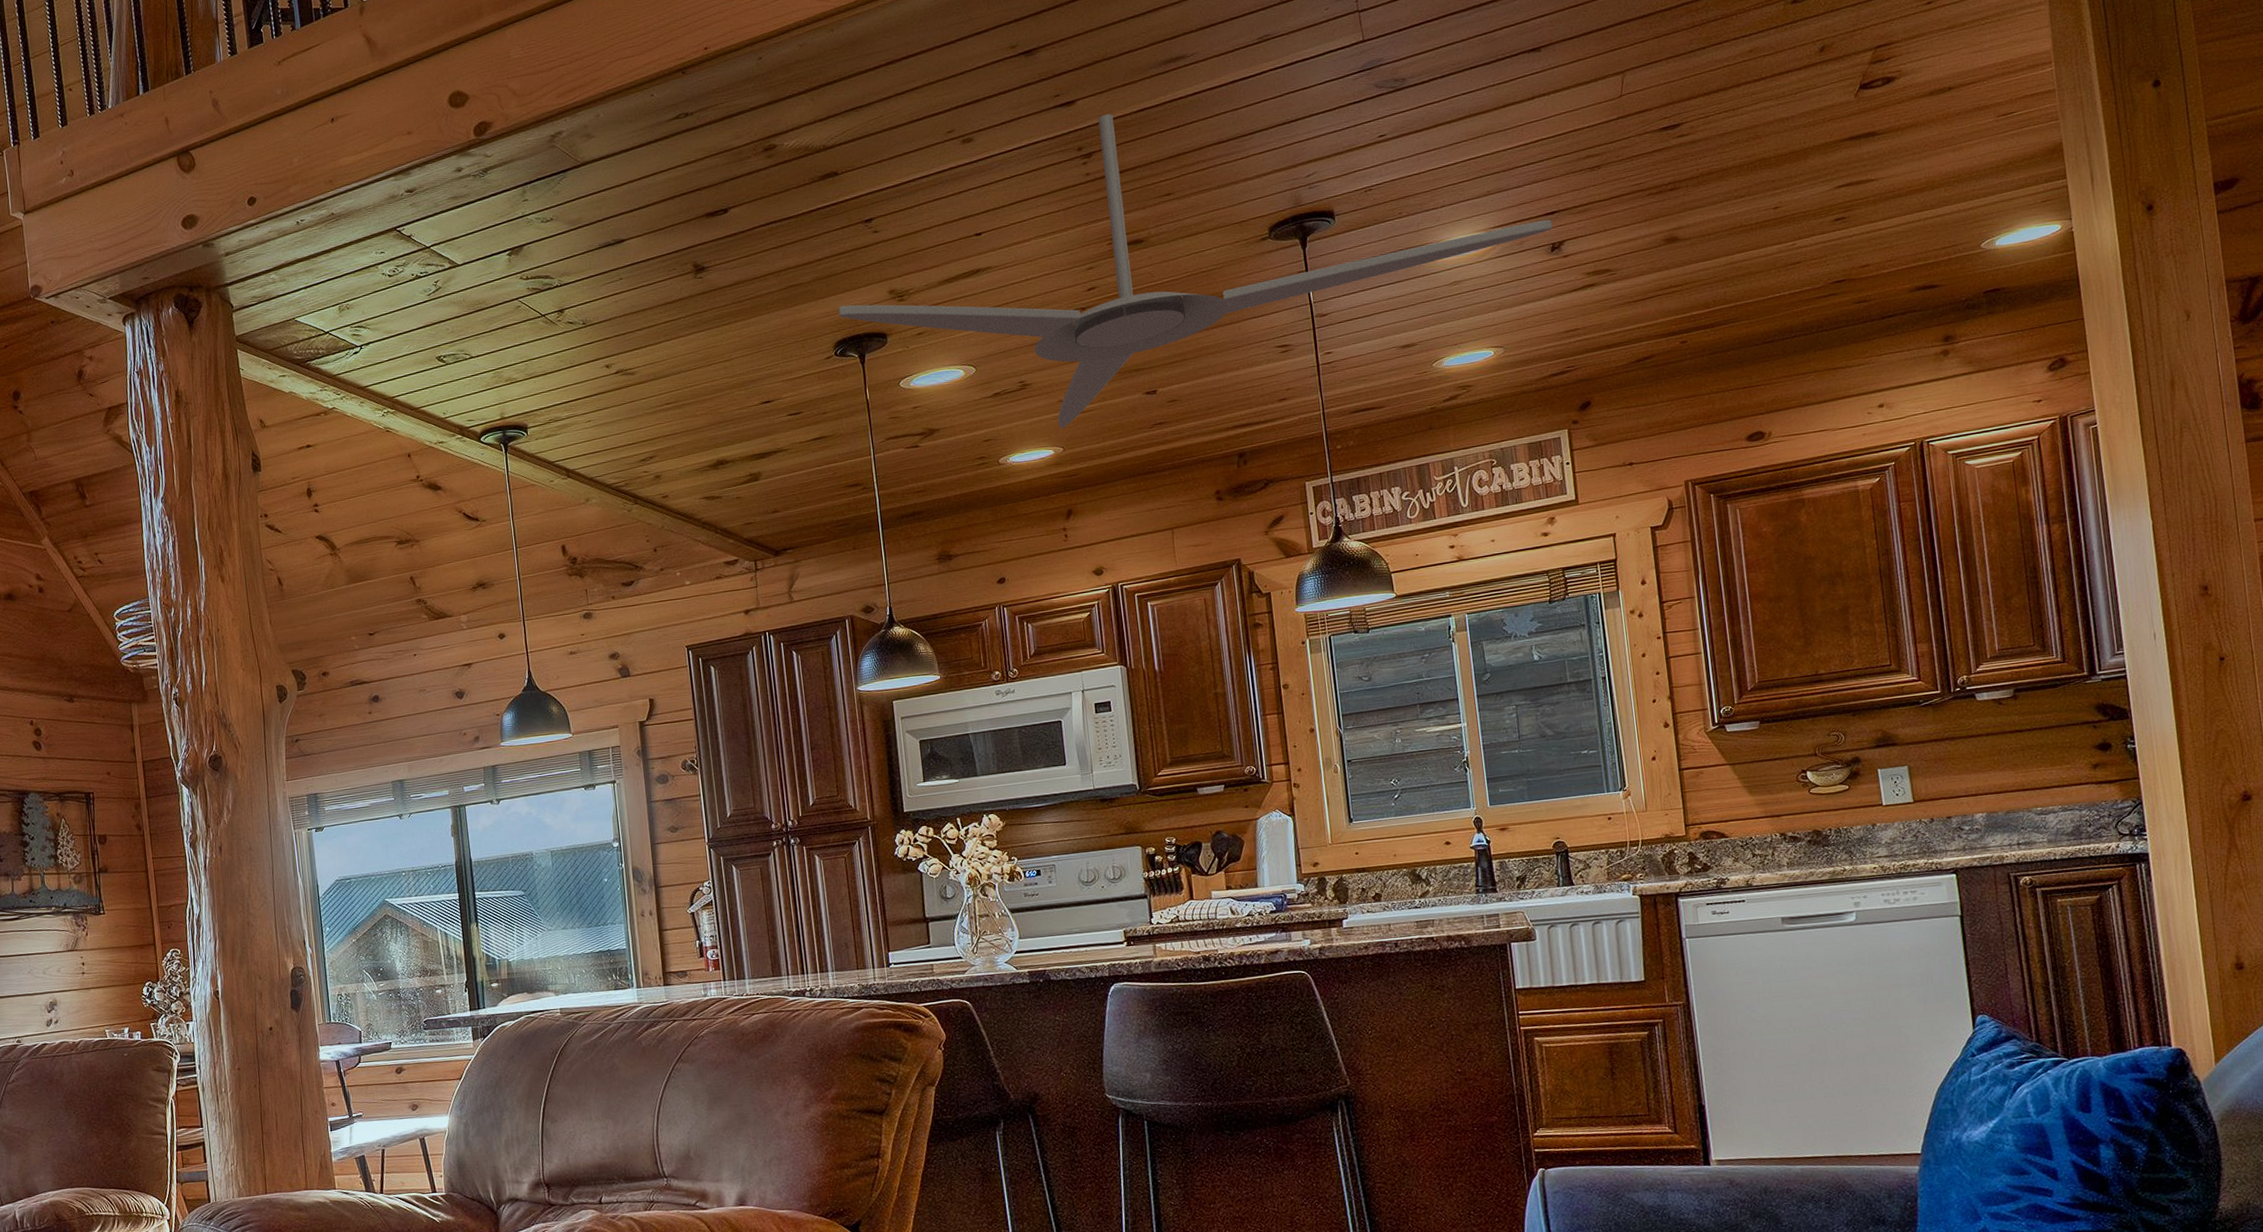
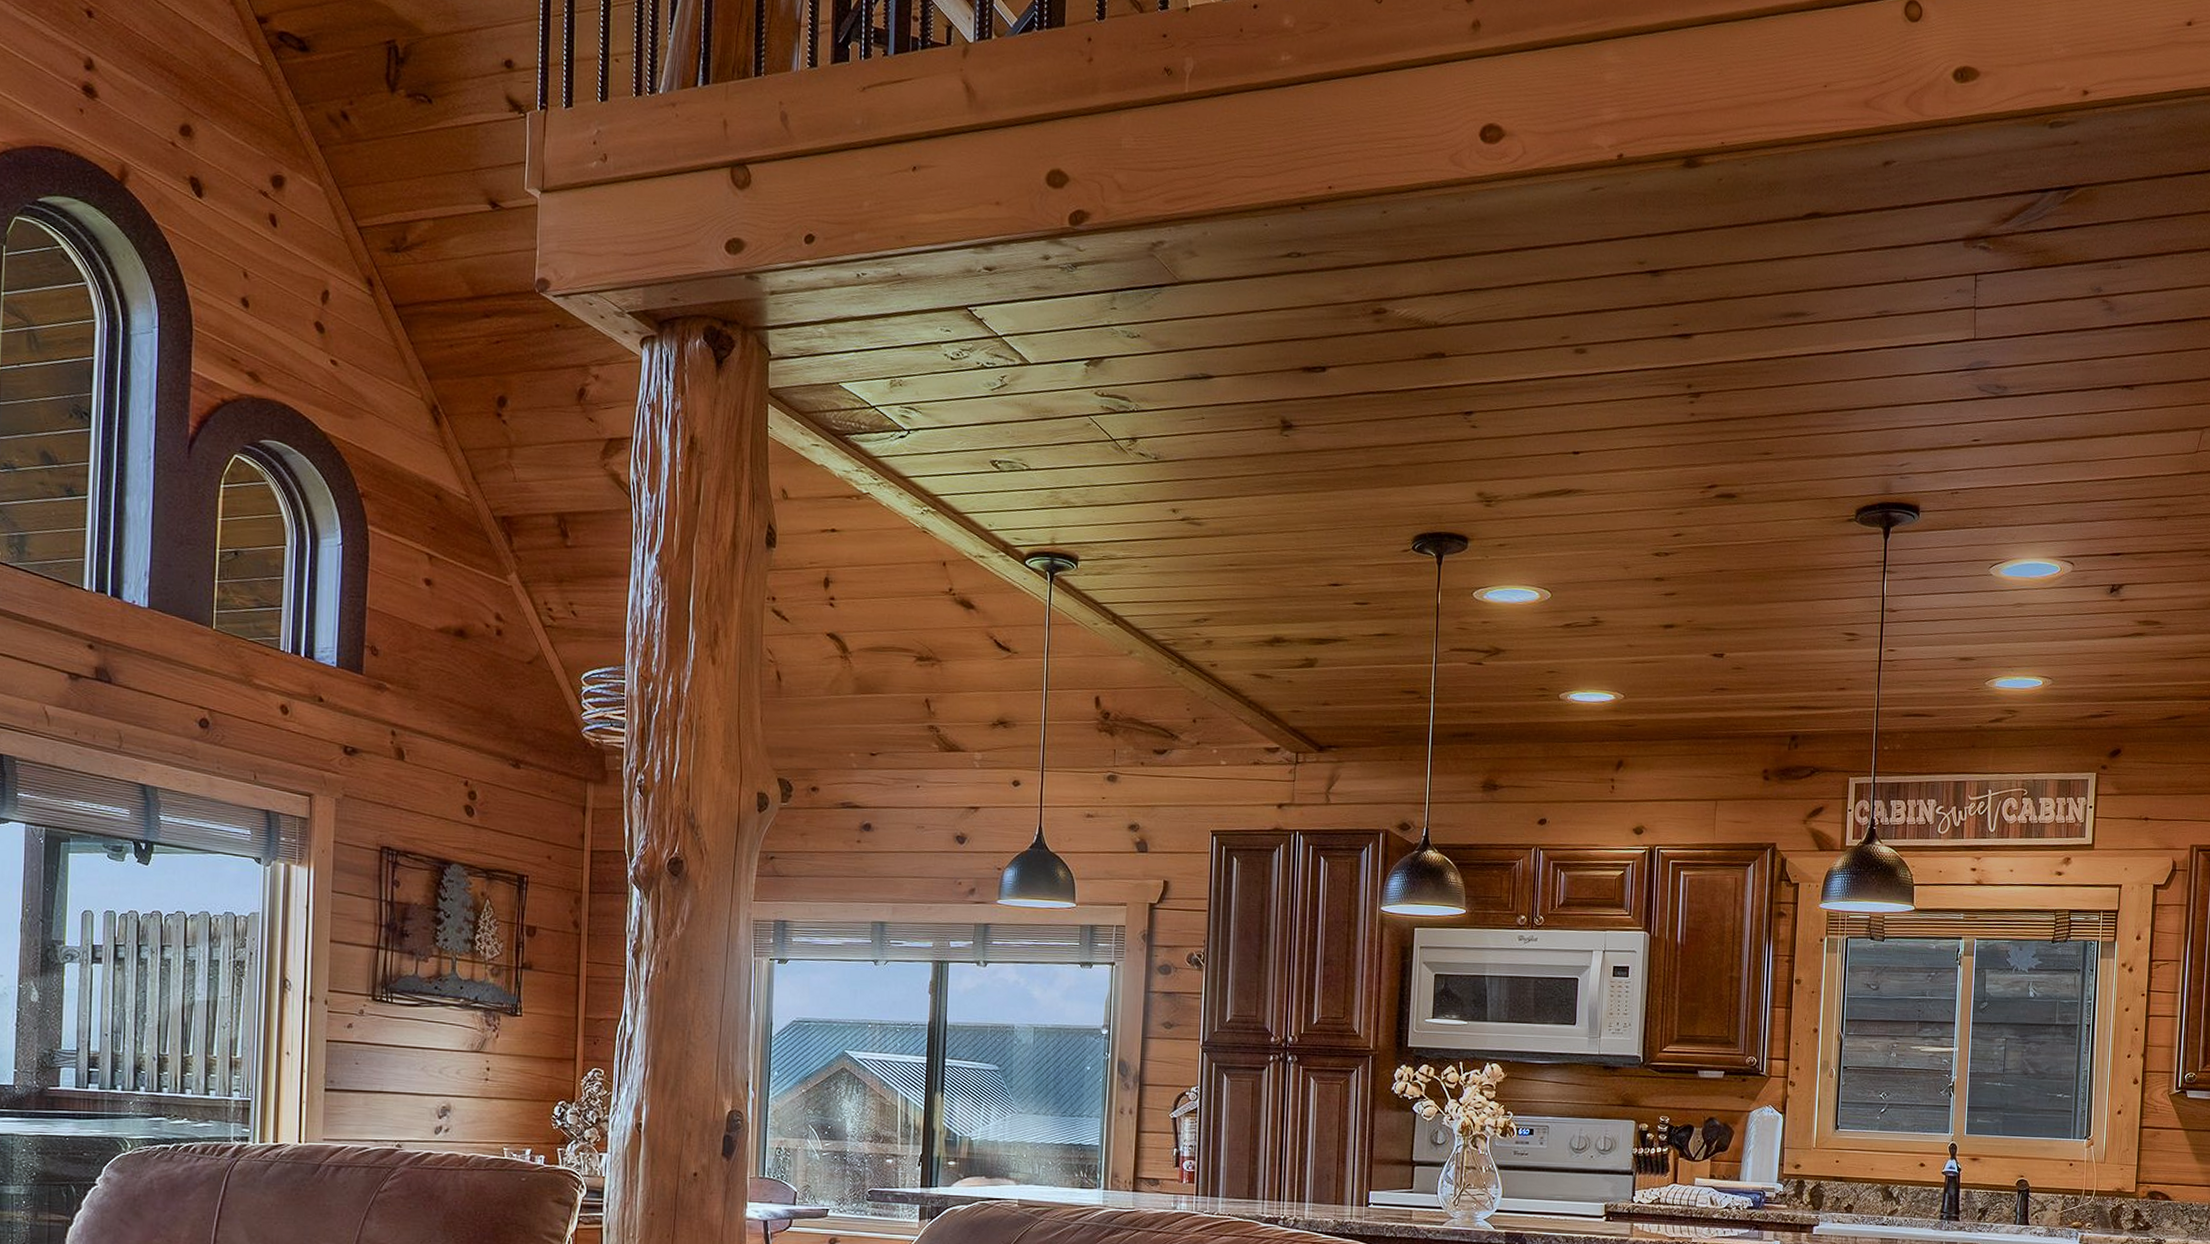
ceiling fan: present [838,113,1553,429] -> none [1423,355,2116,675]

